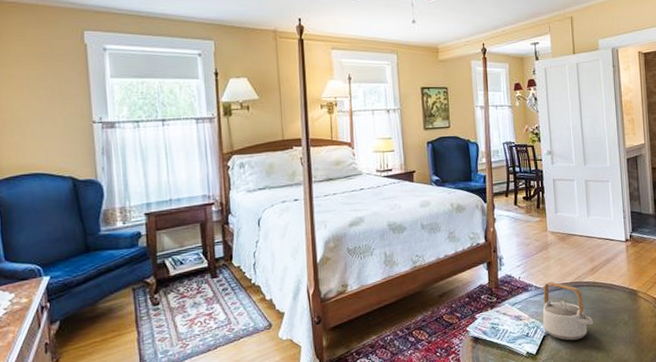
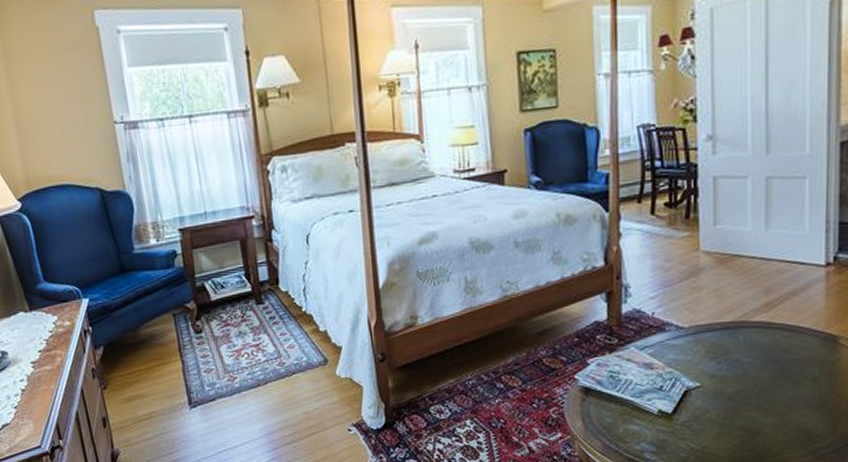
teapot: present [542,281,593,341] -> none [685,320,762,399]

